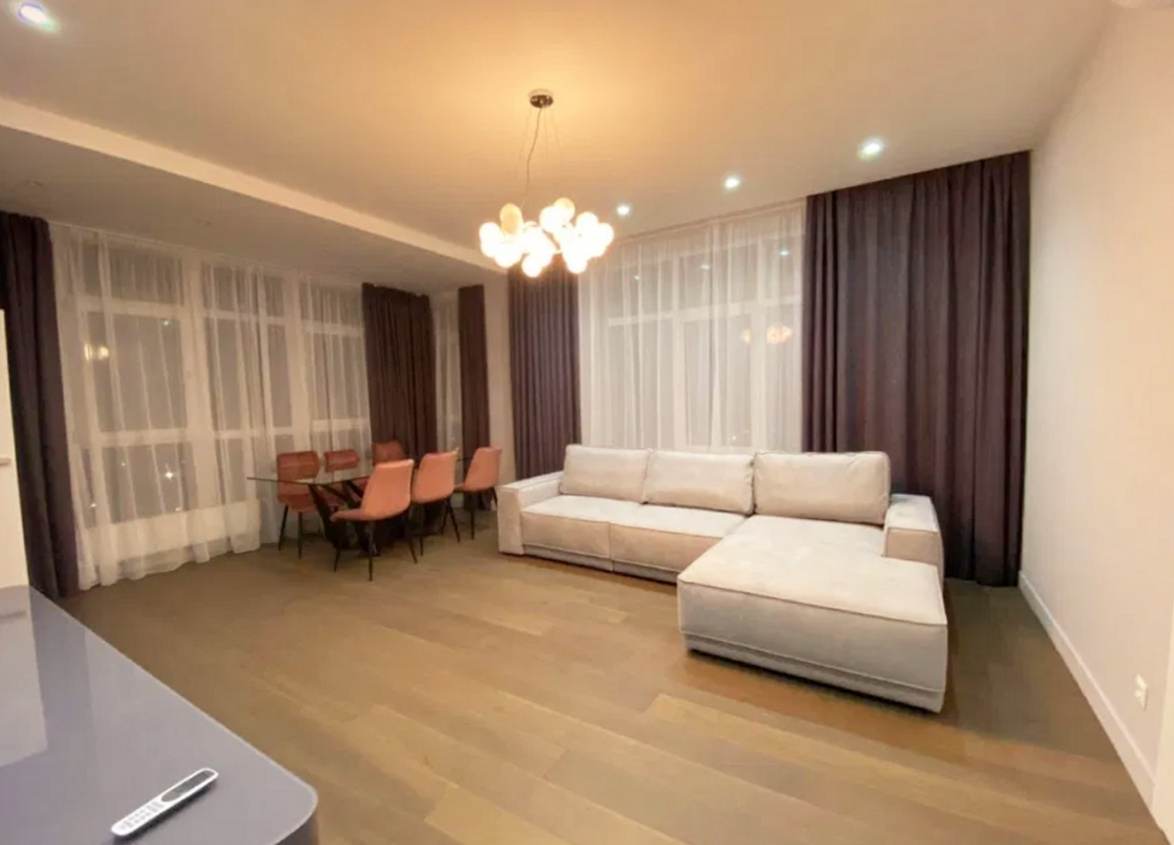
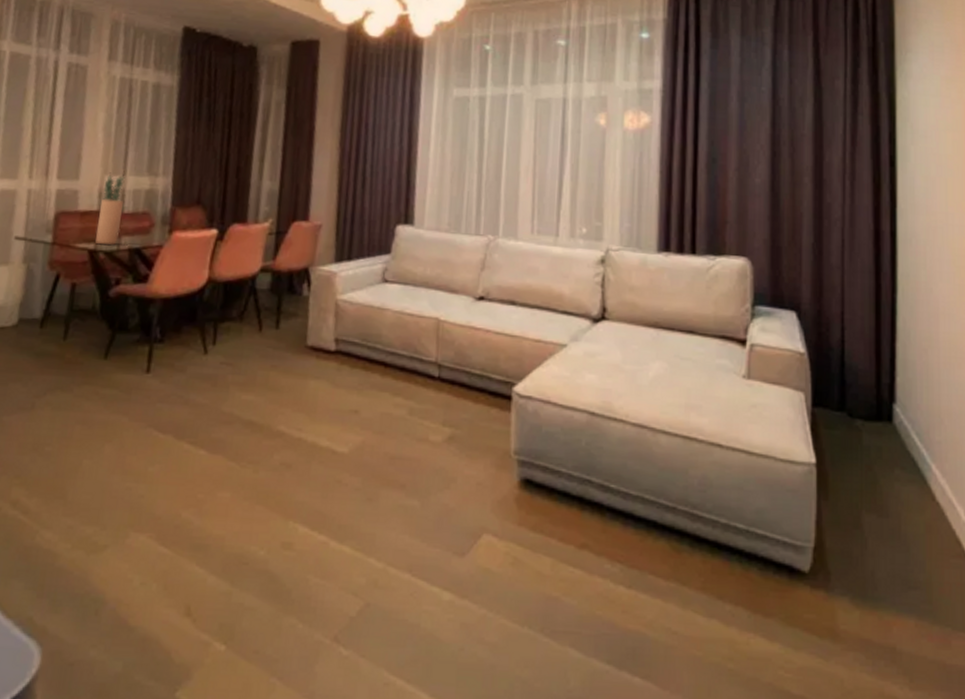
vase: none [312,415,332,479] -> present [94,171,125,246]

